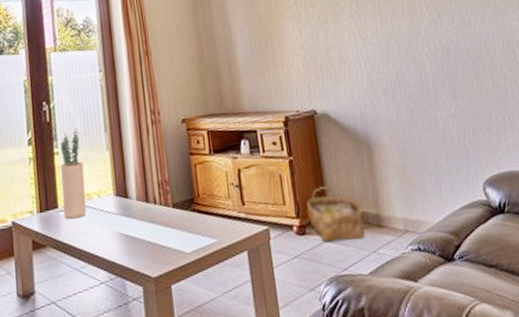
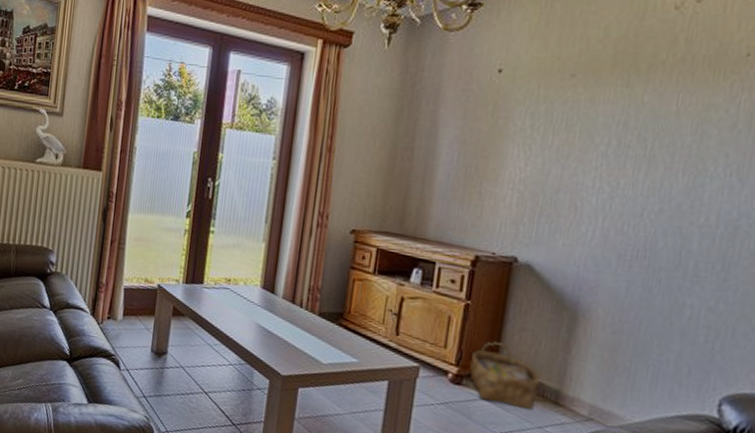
vase: present [60,128,87,220] -> none [207,211,239,299]

